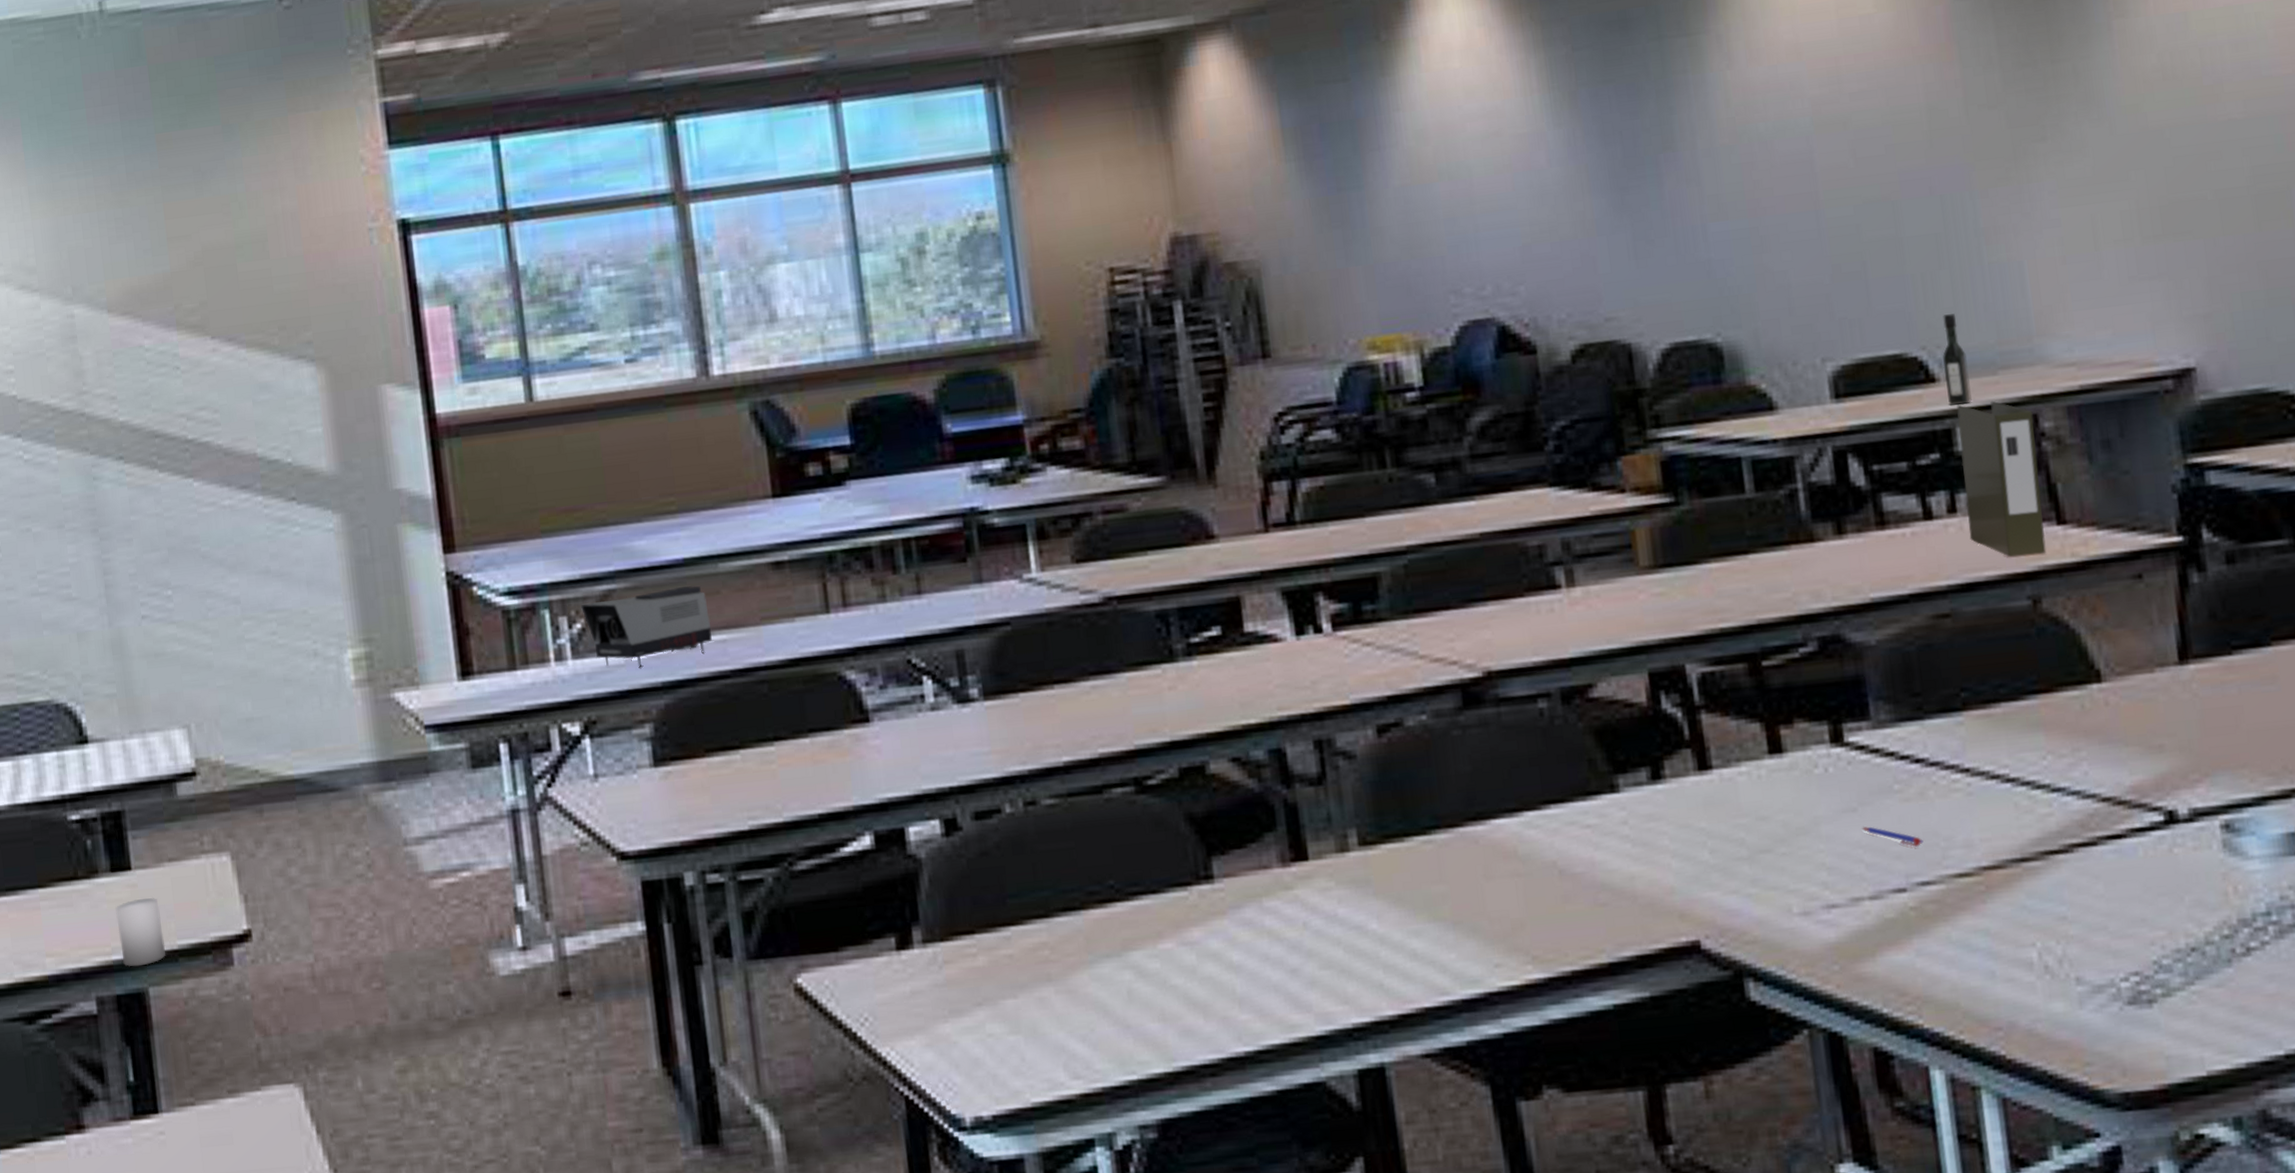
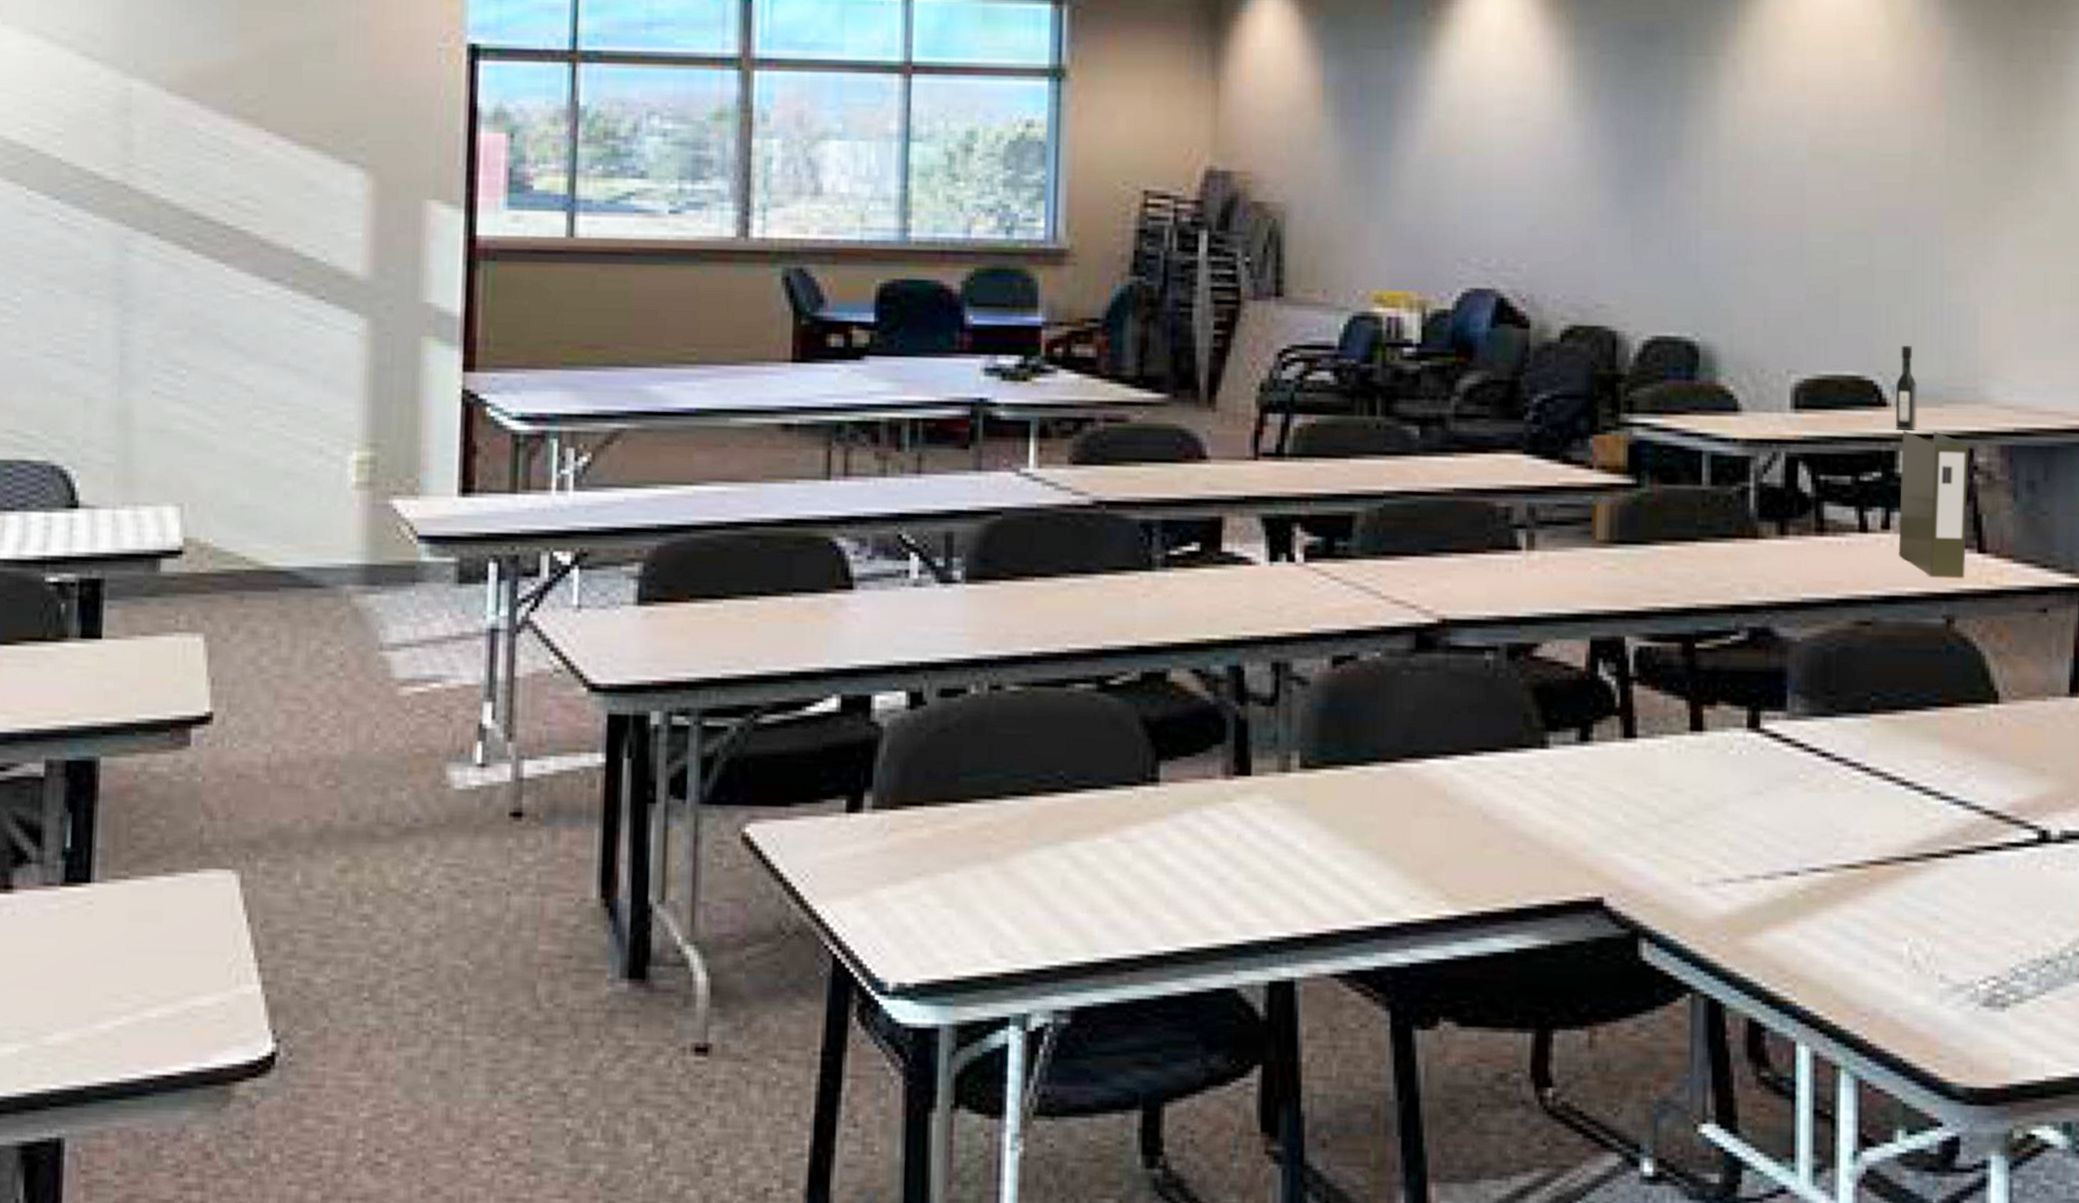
cup: present [115,897,166,967] -> none [78,668,124,735]
projector: present [580,586,712,668] -> none [589,434,714,508]
pen: present [1862,826,1923,848] -> none [1765,810,1819,836]

